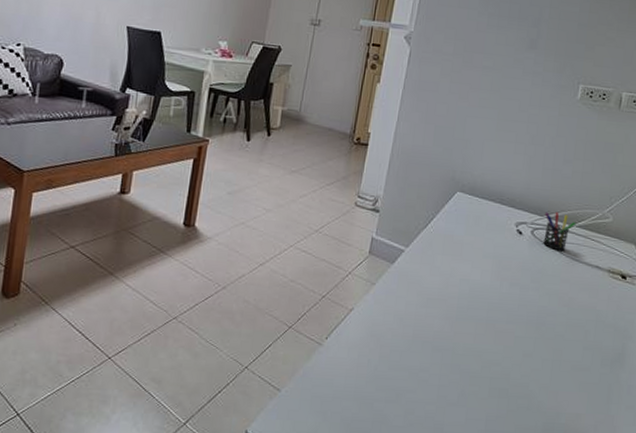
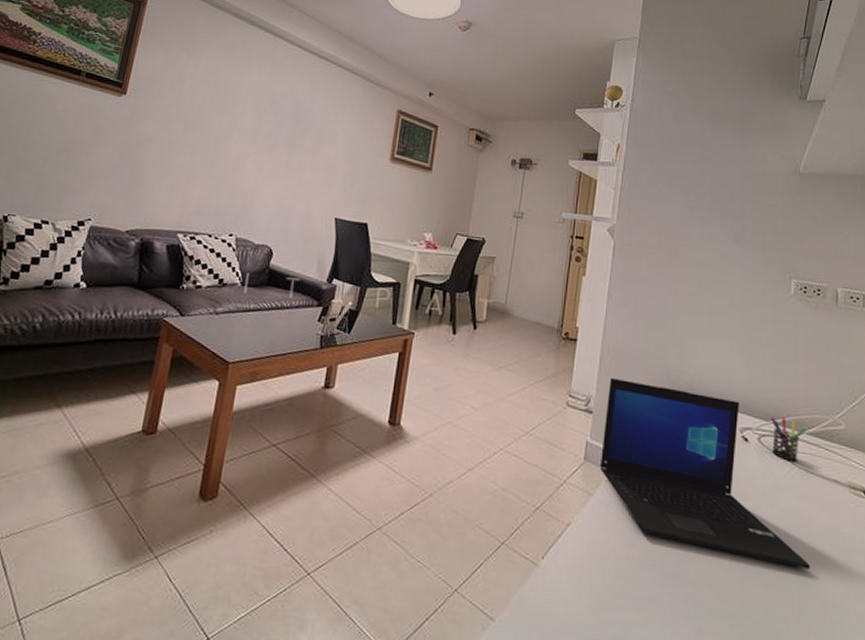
laptop: none [383,179,566,341] -> present [599,377,810,570]

